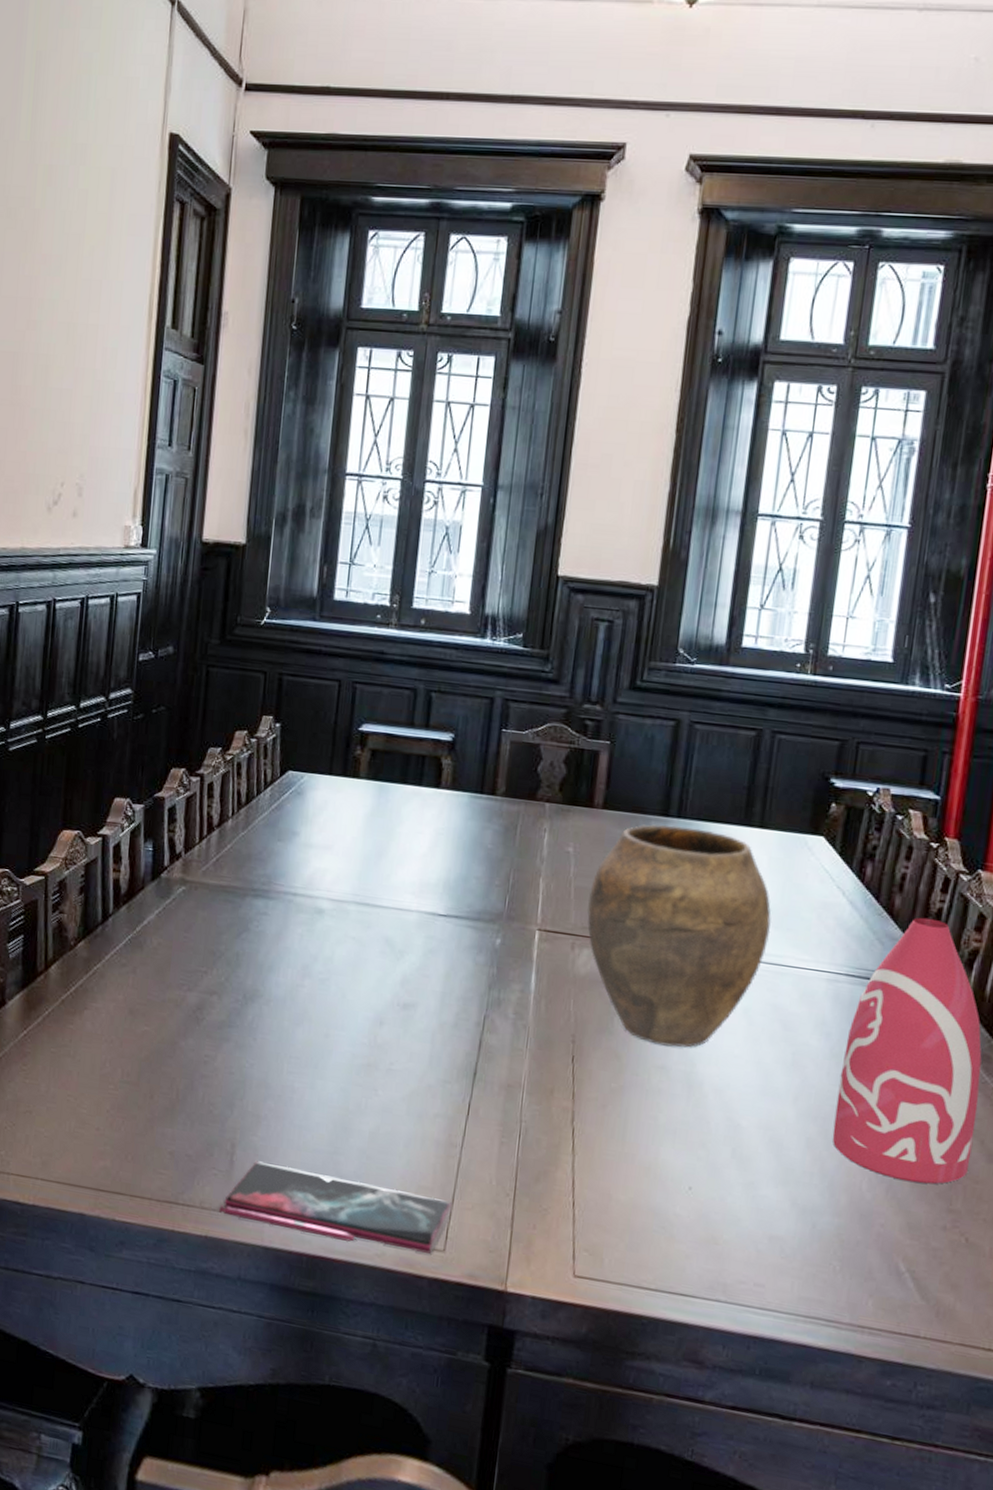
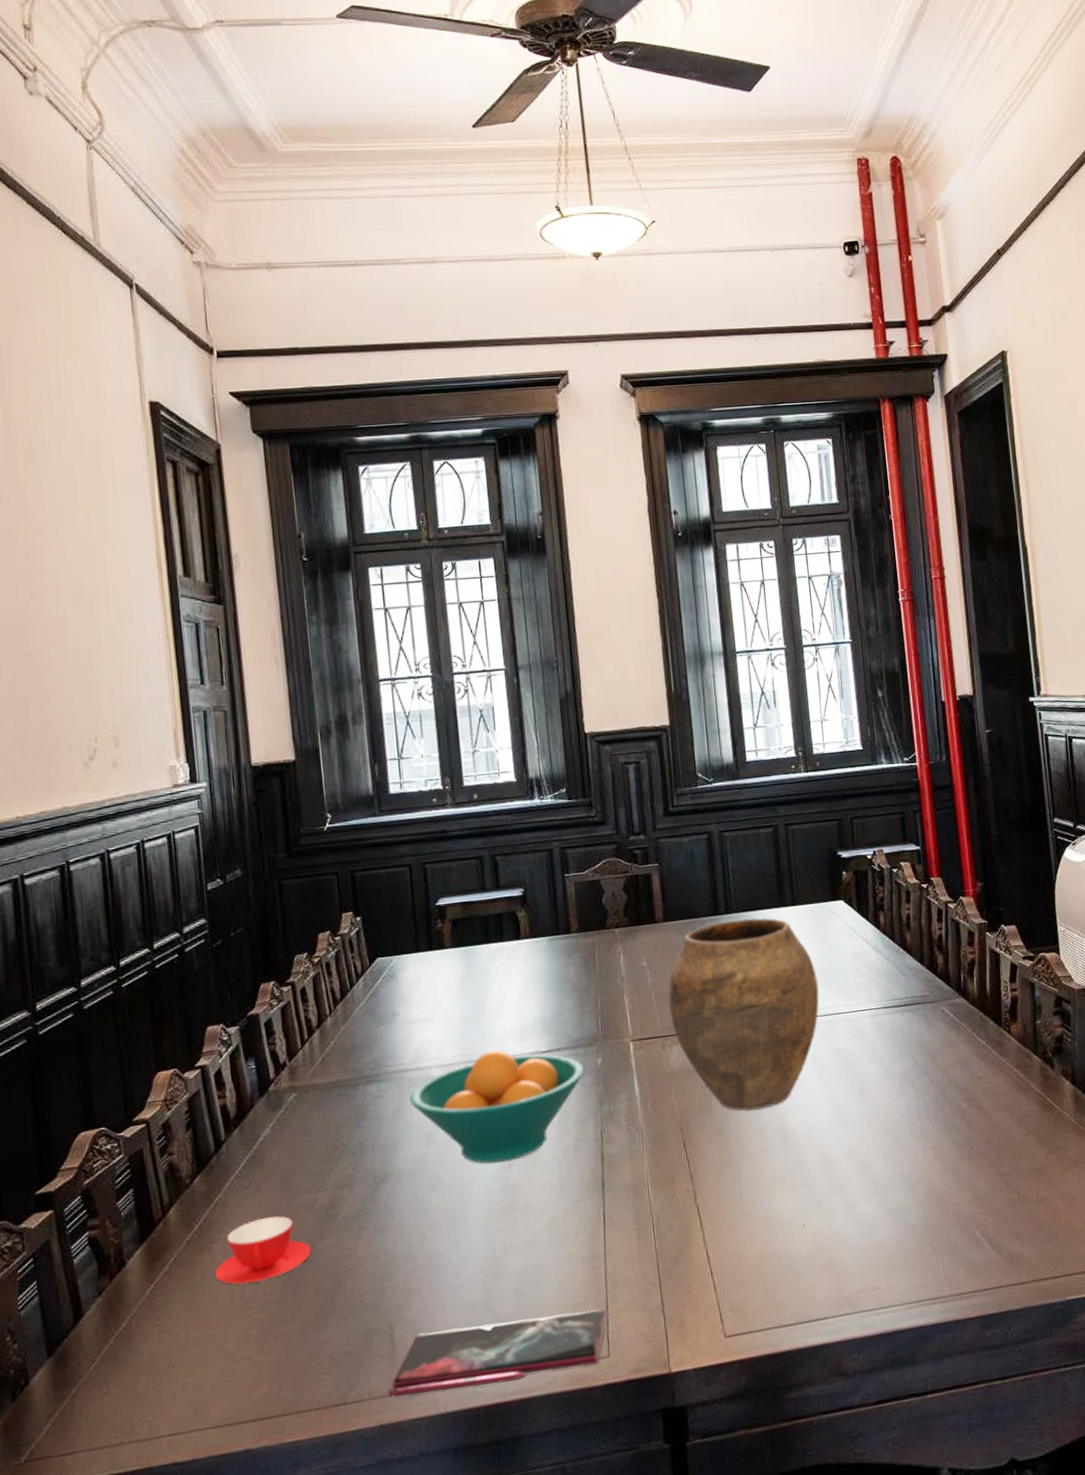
teacup: none [82,999,173,1060] -> present [215,1216,312,1284]
fruit bowl: none [294,898,480,1018] -> present [410,1050,585,1163]
bottle: present [832,917,982,1185] -> none [896,944,1007,1163]

